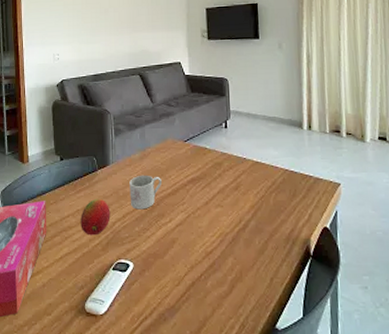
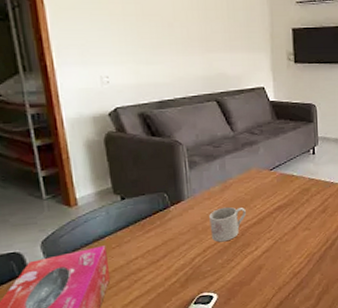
fruit: present [80,198,111,236] -> none [152,235,189,275]

